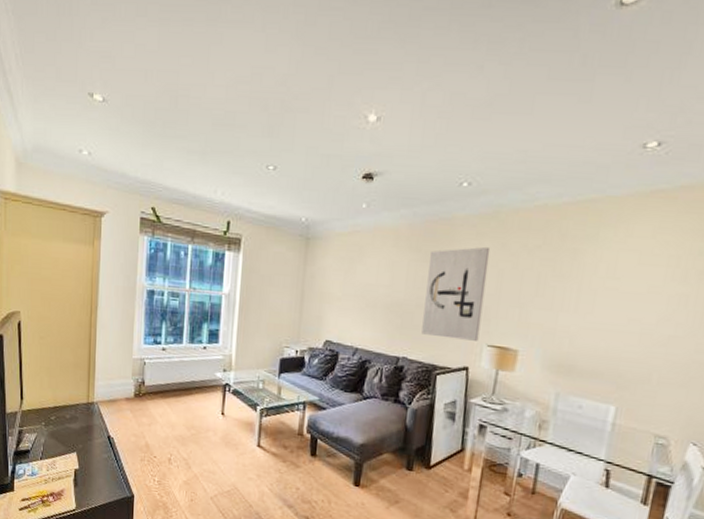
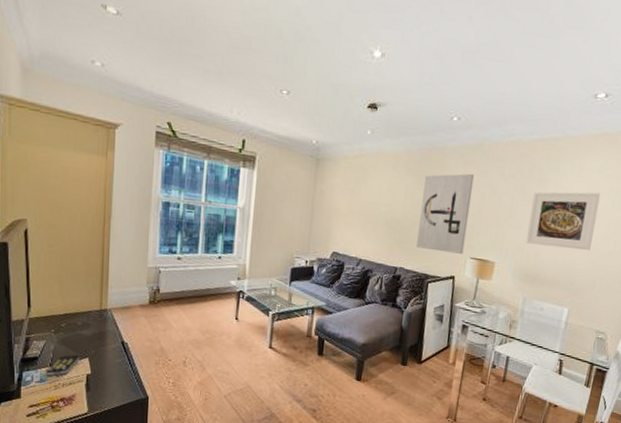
remote control: none [36,448,69,470] -> present [45,354,80,376]
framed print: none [557,263,655,336] -> present [526,192,601,251]

